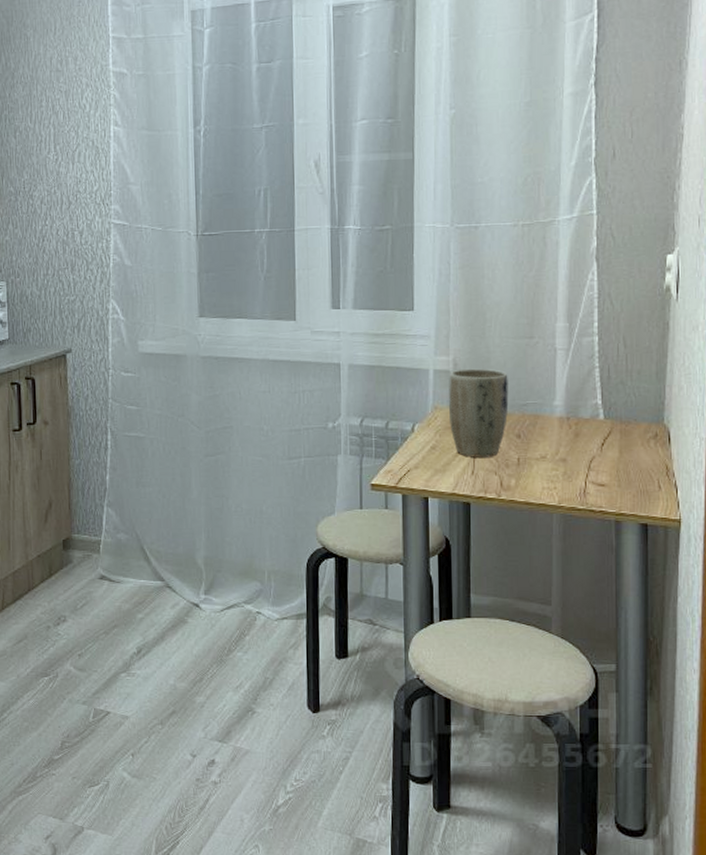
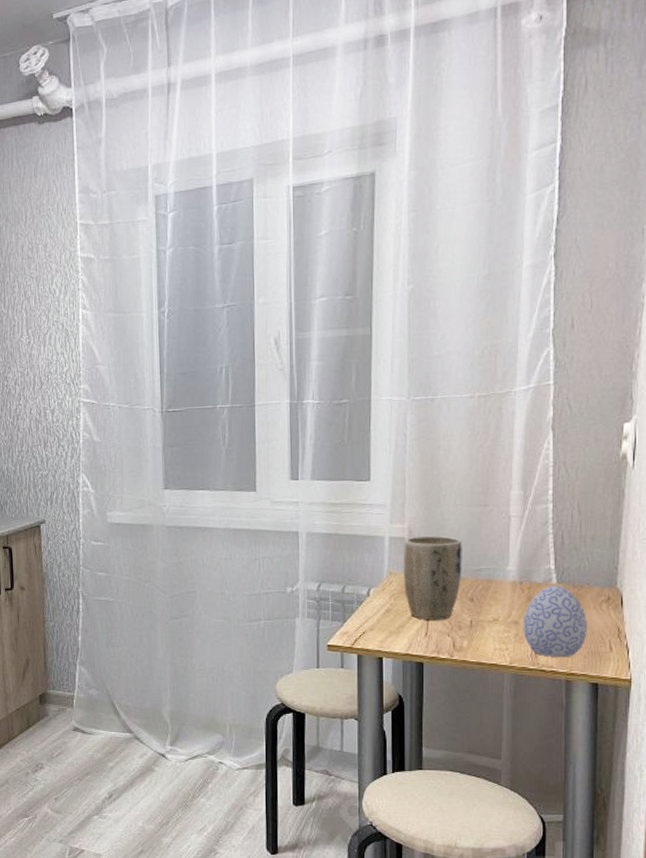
decorative egg: none [571,421,636,497] -> present [523,585,587,658]

